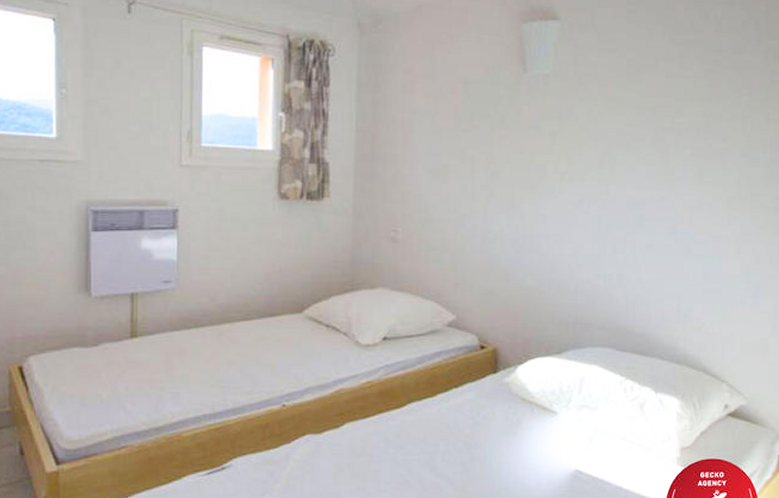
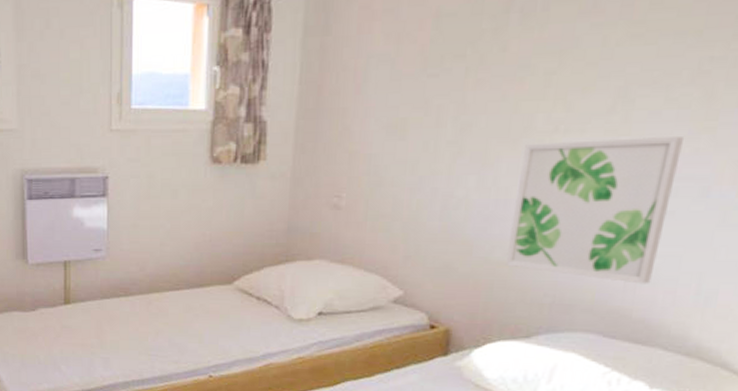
wall art: none [536,187,653,304] -> present [506,137,683,284]

